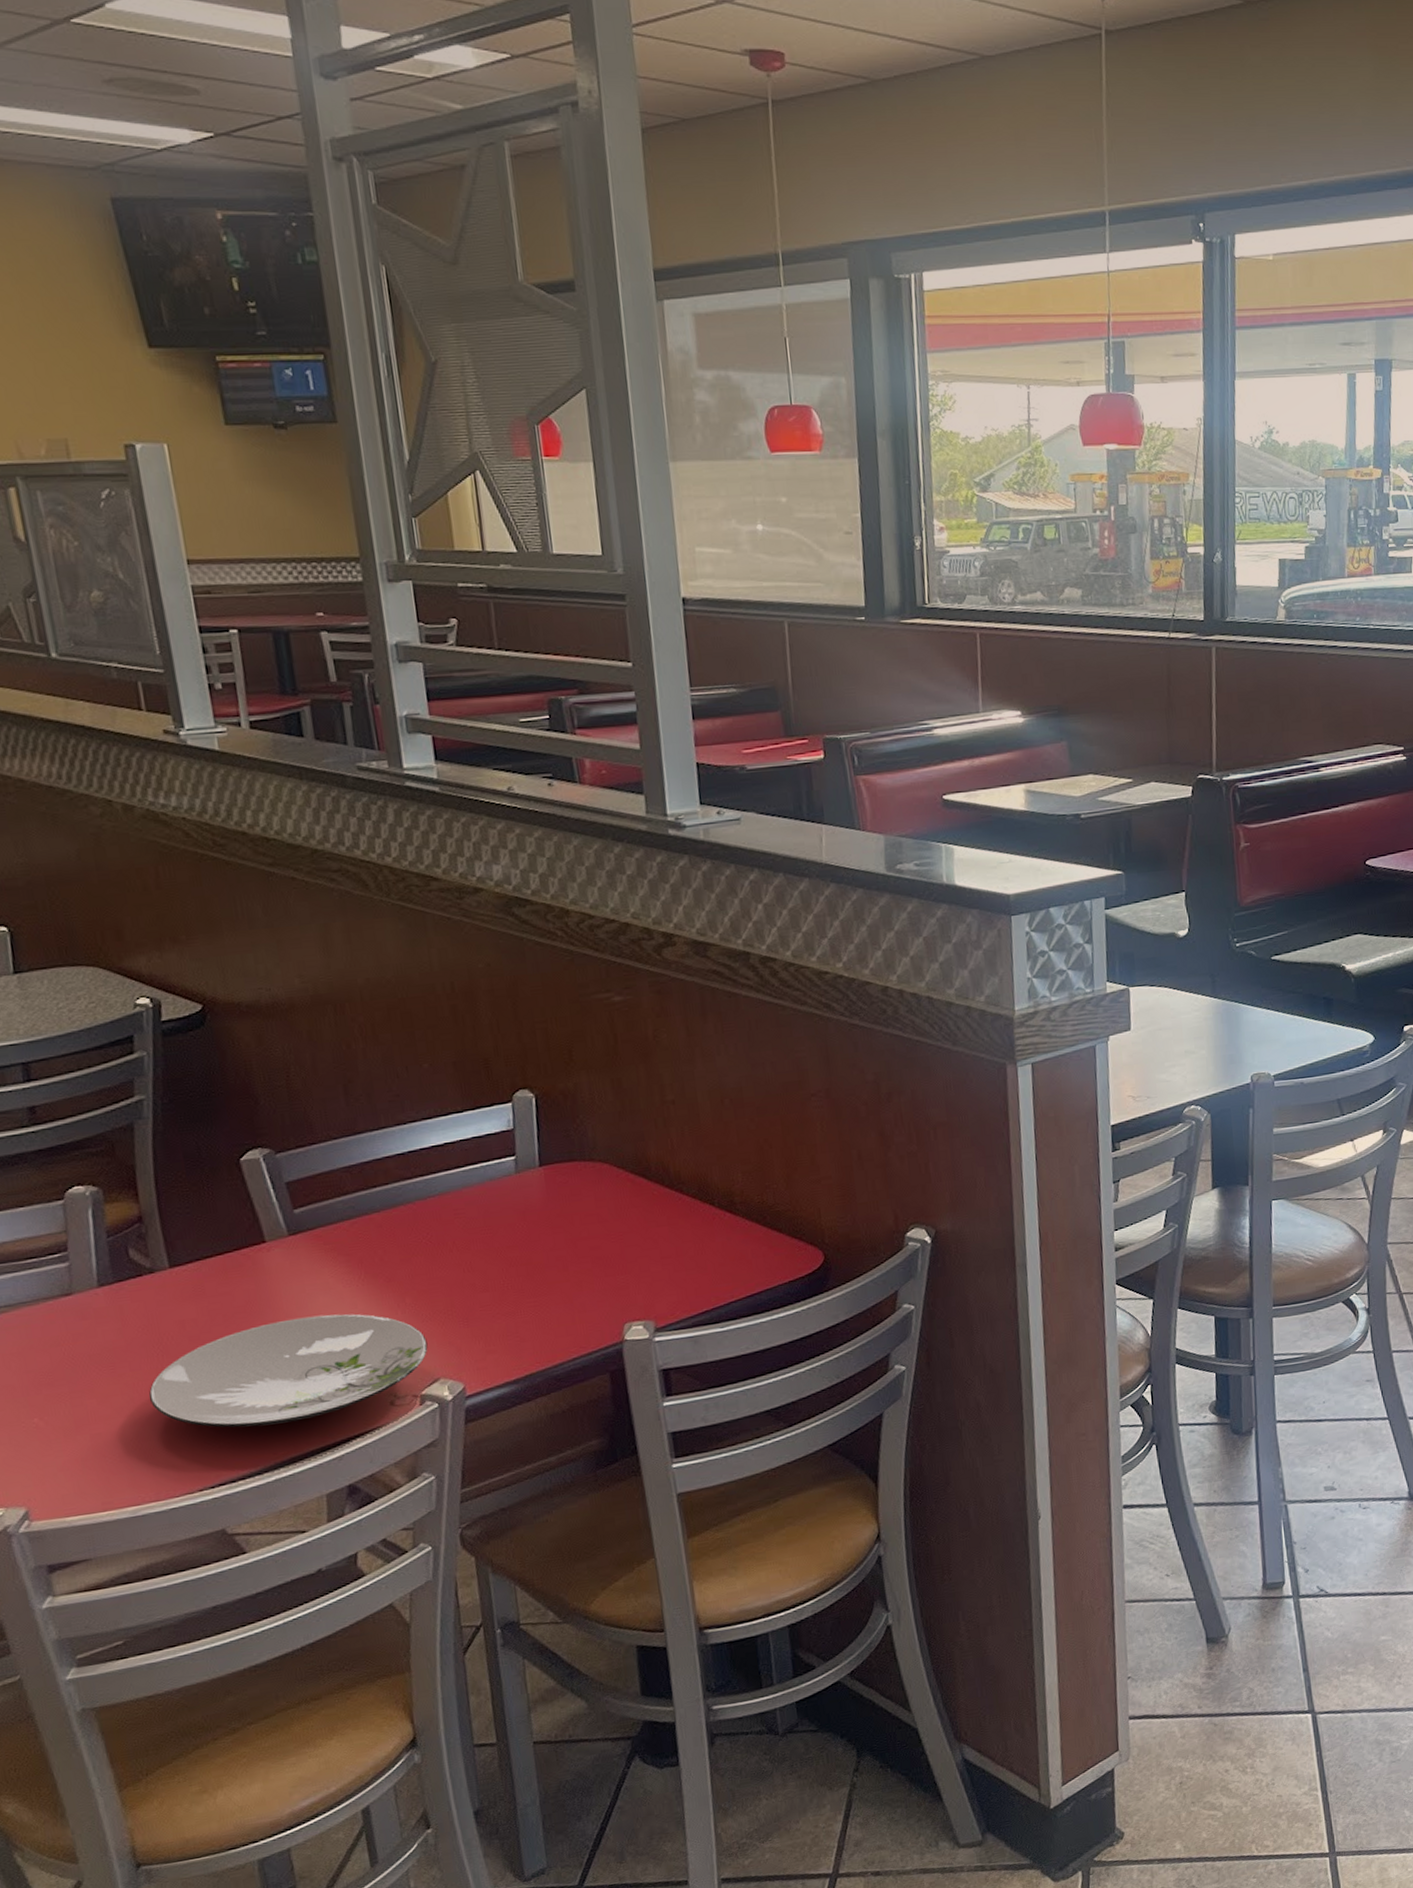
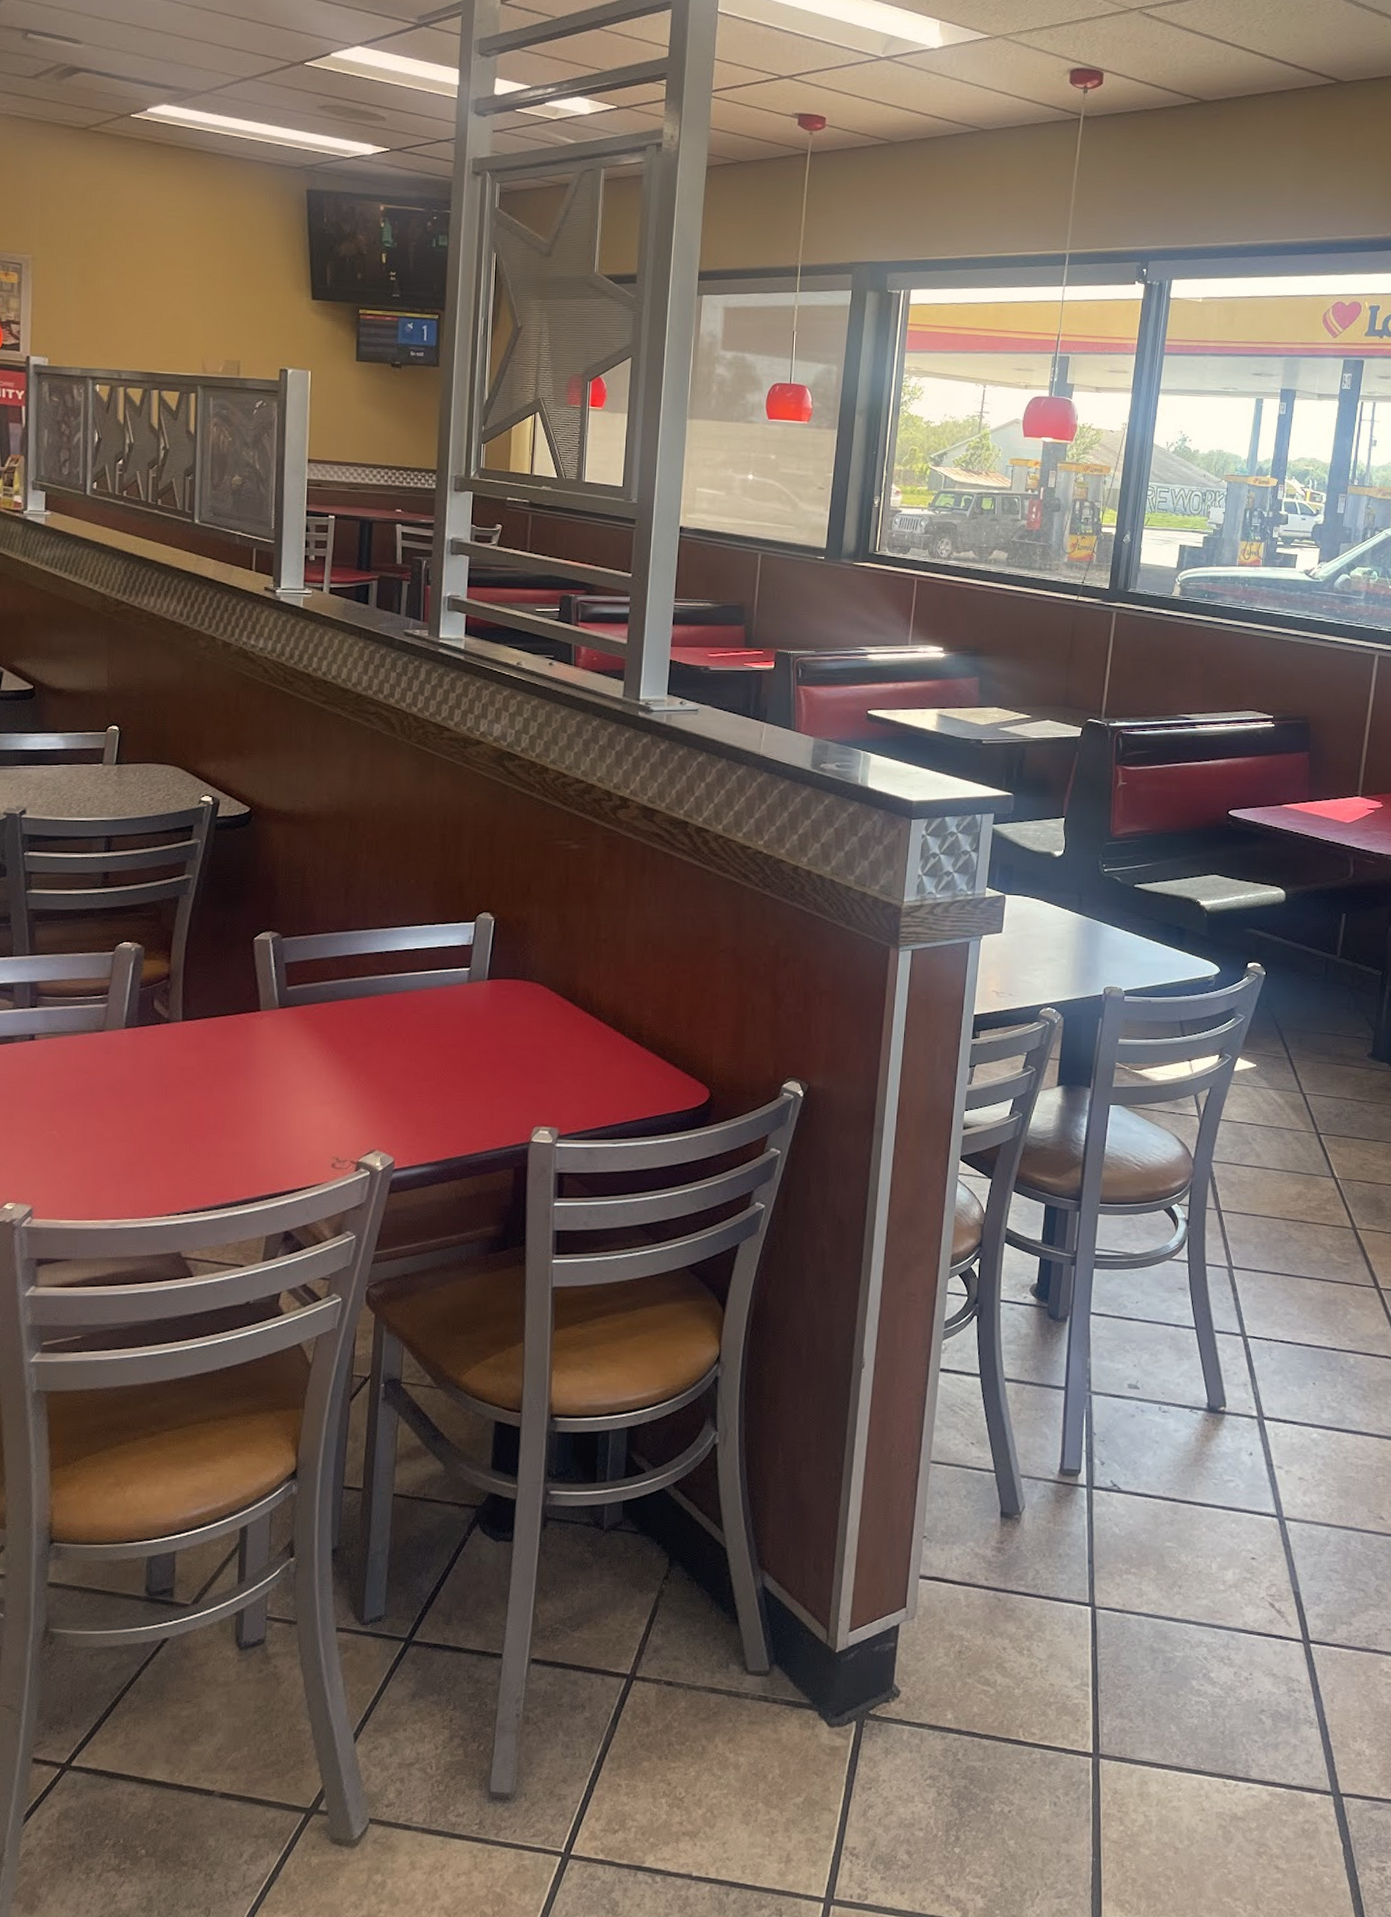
plate: present [148,1314,428,1428] -> none [144,1079,371,1168]

